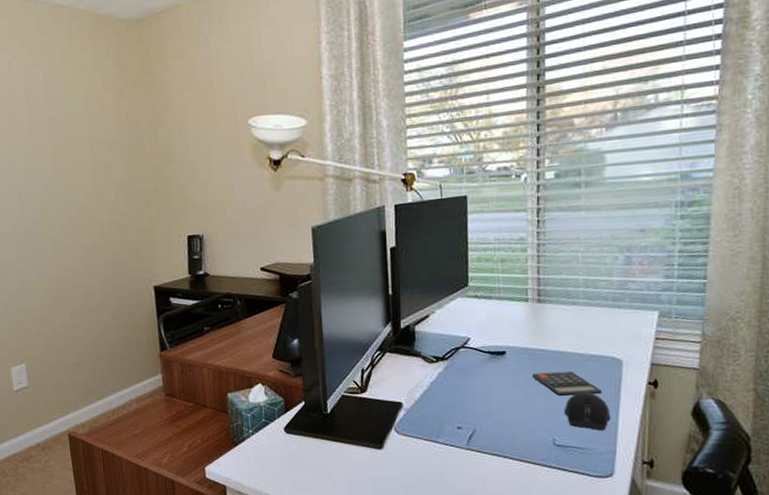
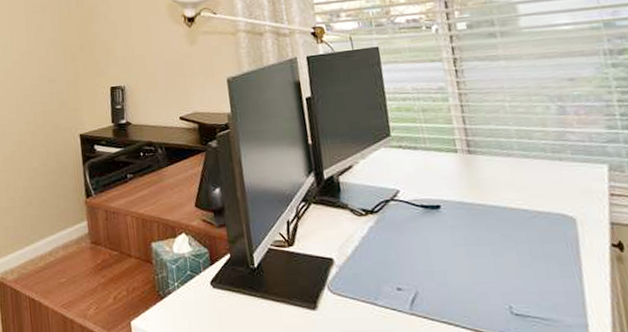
calculator: present [532,371,601,396] -> none [473,228,558,258]
computer mouse: present [564,391,611,431] -> none [516,252,574,300]

